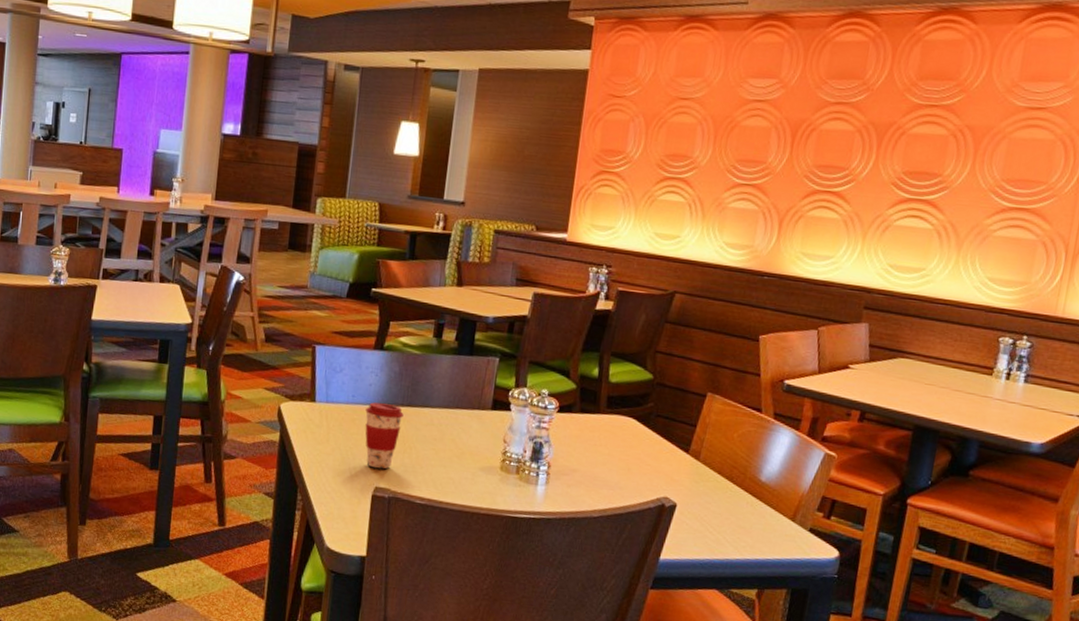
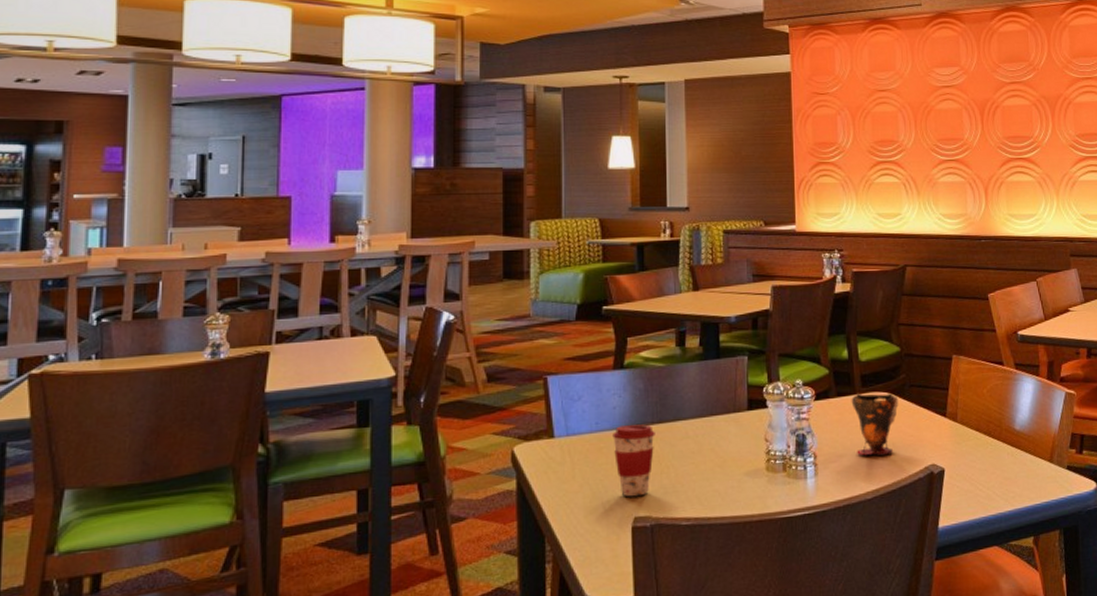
cup: none [590,413,642,479] -> present [851,393,899,455]

